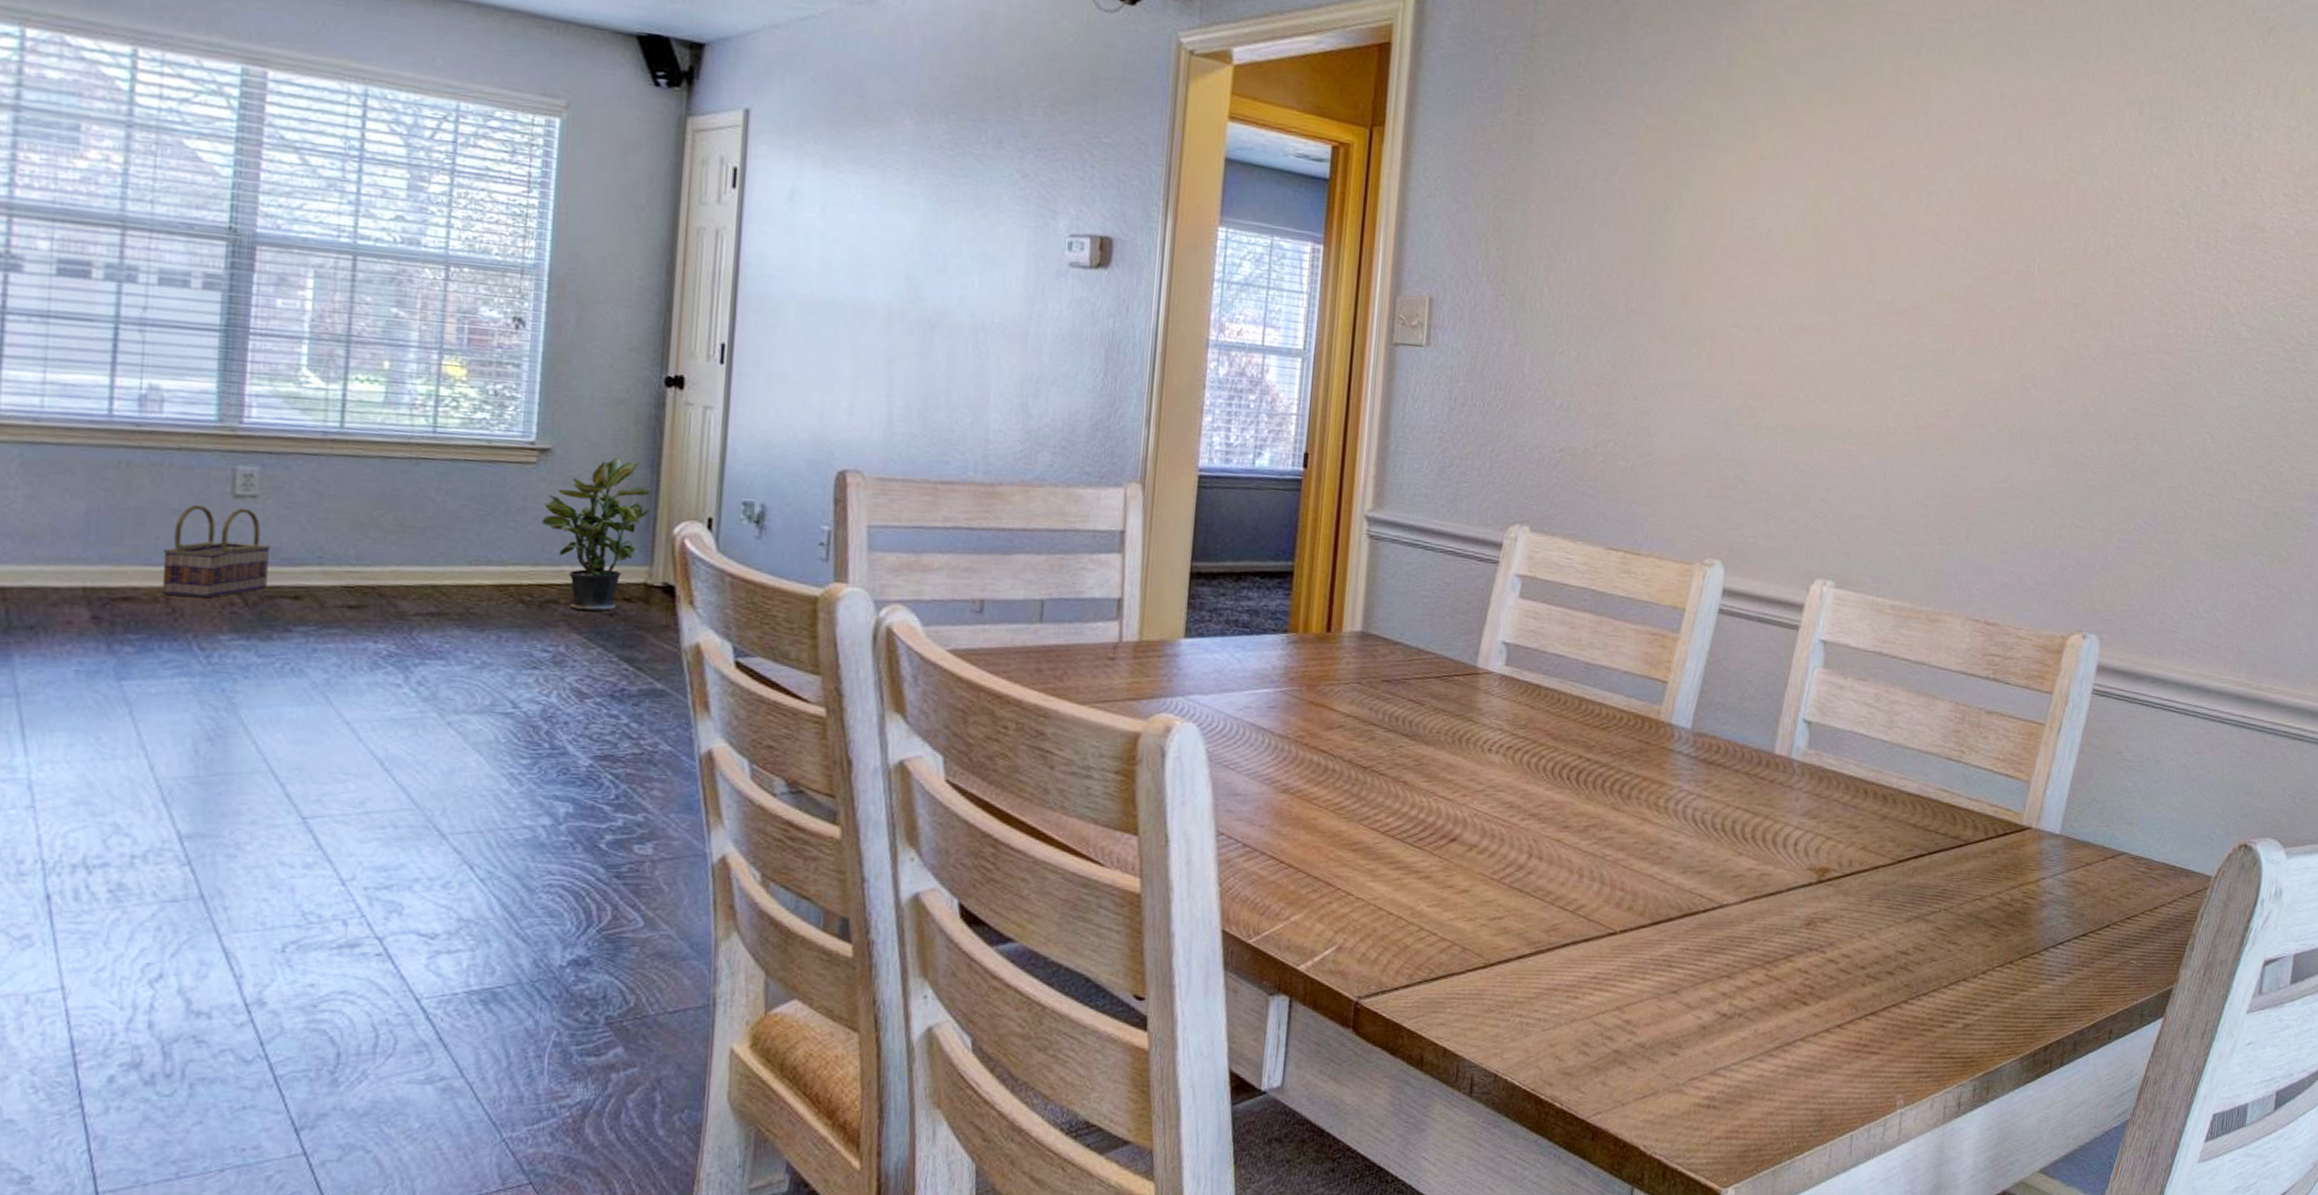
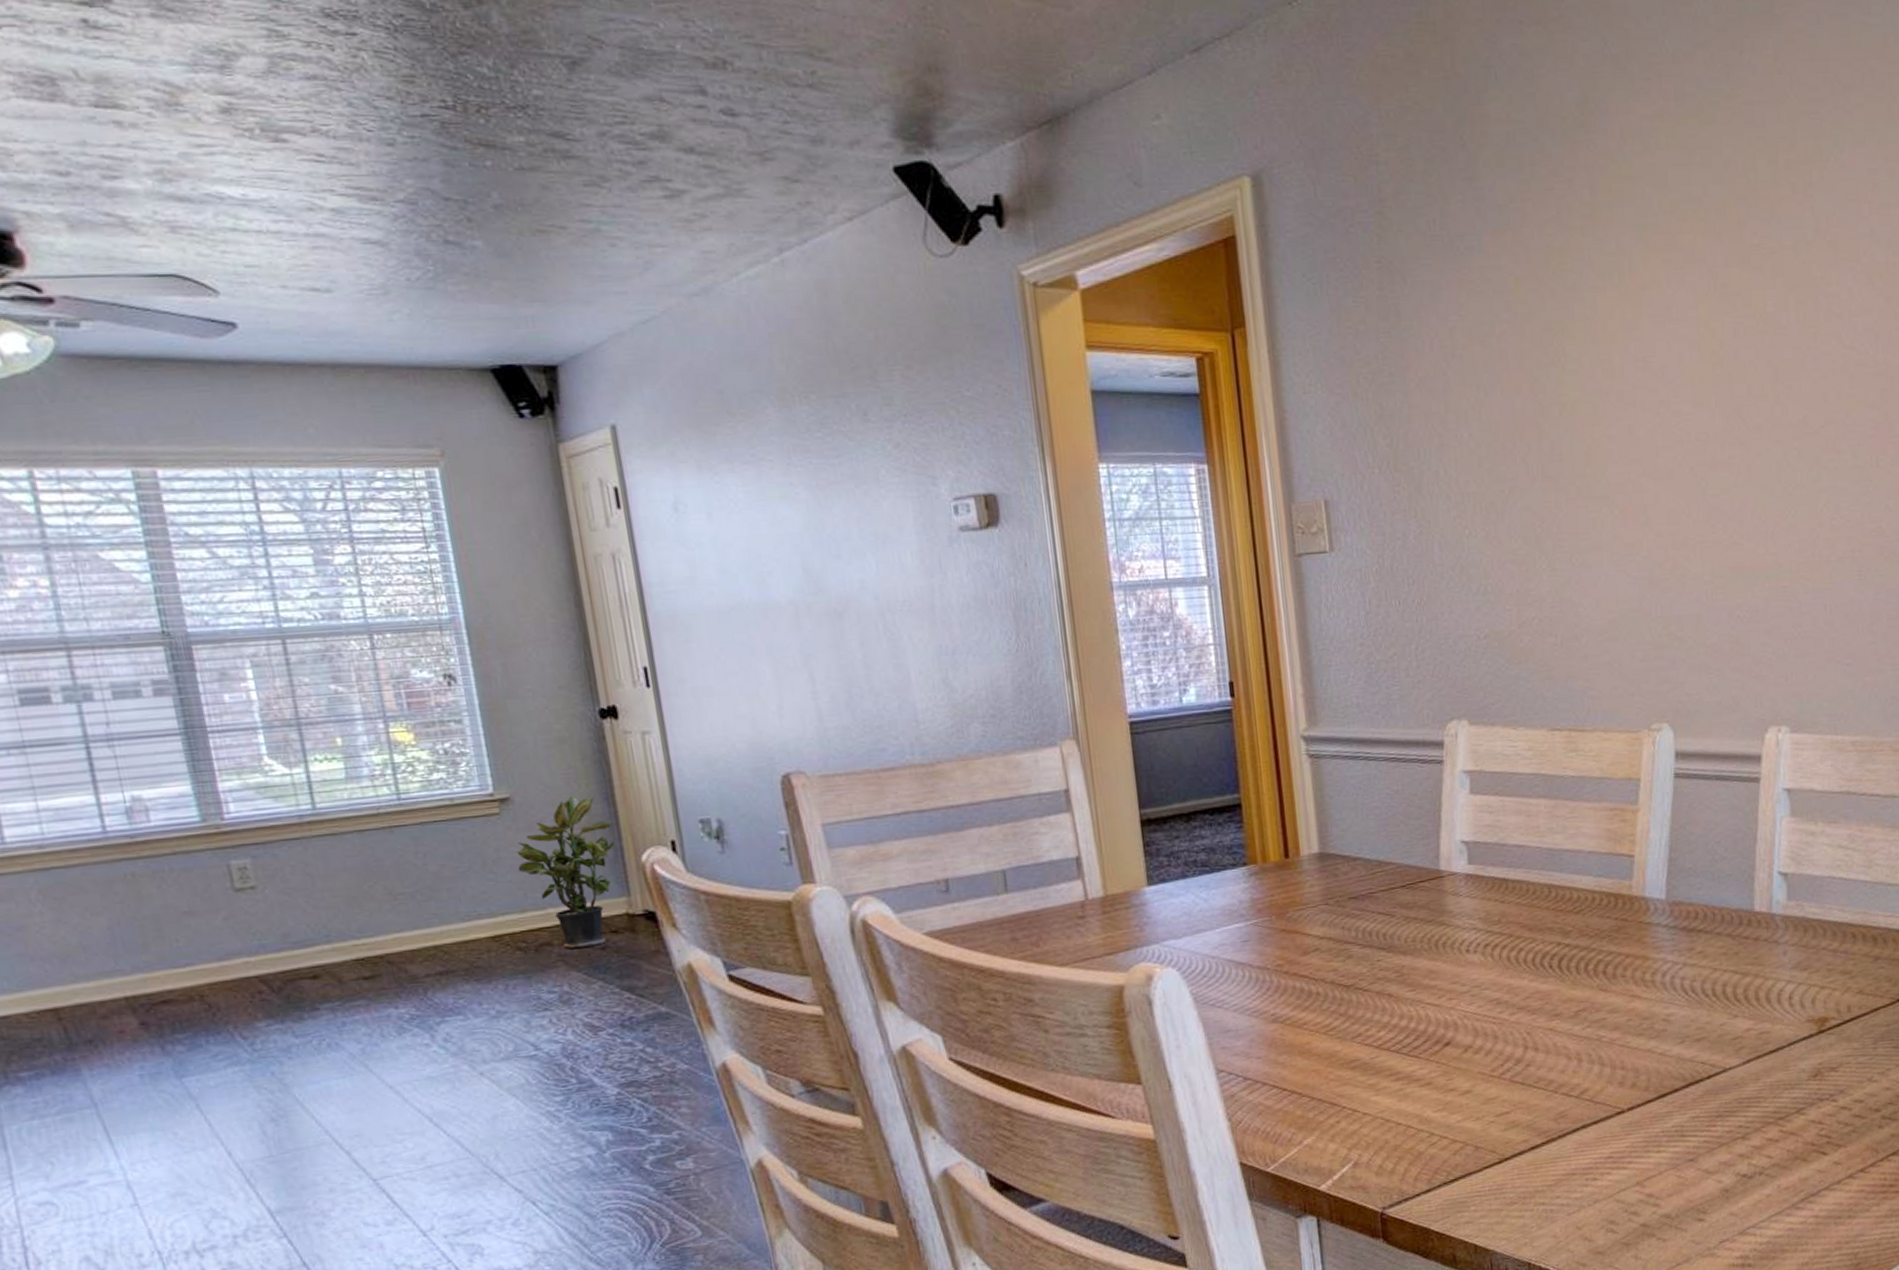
basket: present [161,504,271,599] -> none [186,900,286,993]

